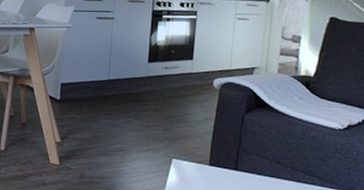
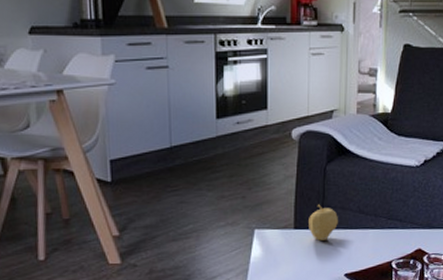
fruit: none [223,147,253,182] -> present [309,204,338,241]

